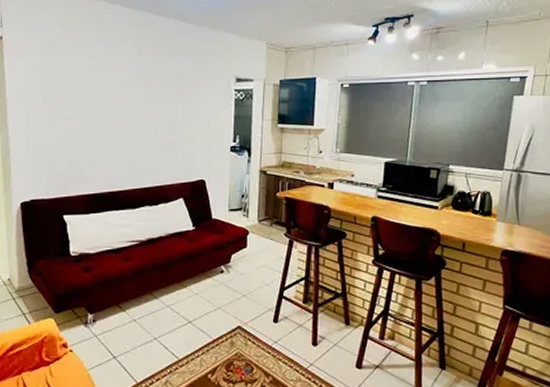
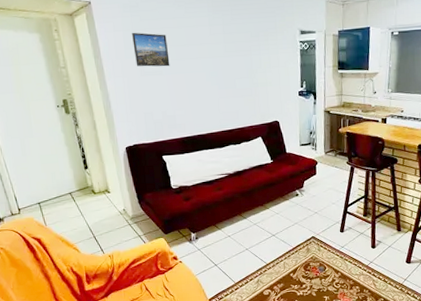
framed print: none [44,71,84,112] -> present [132,32,170,67]

